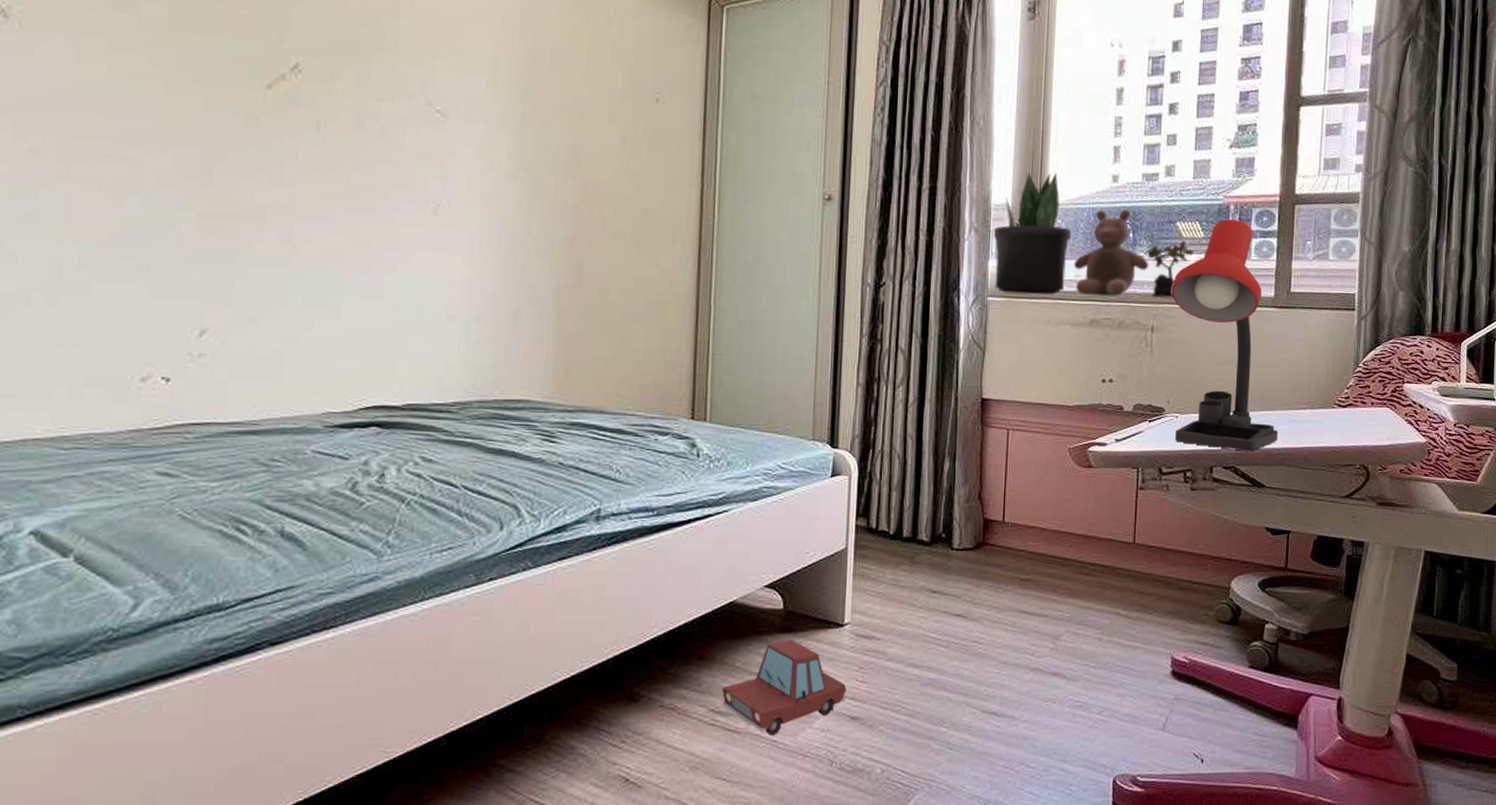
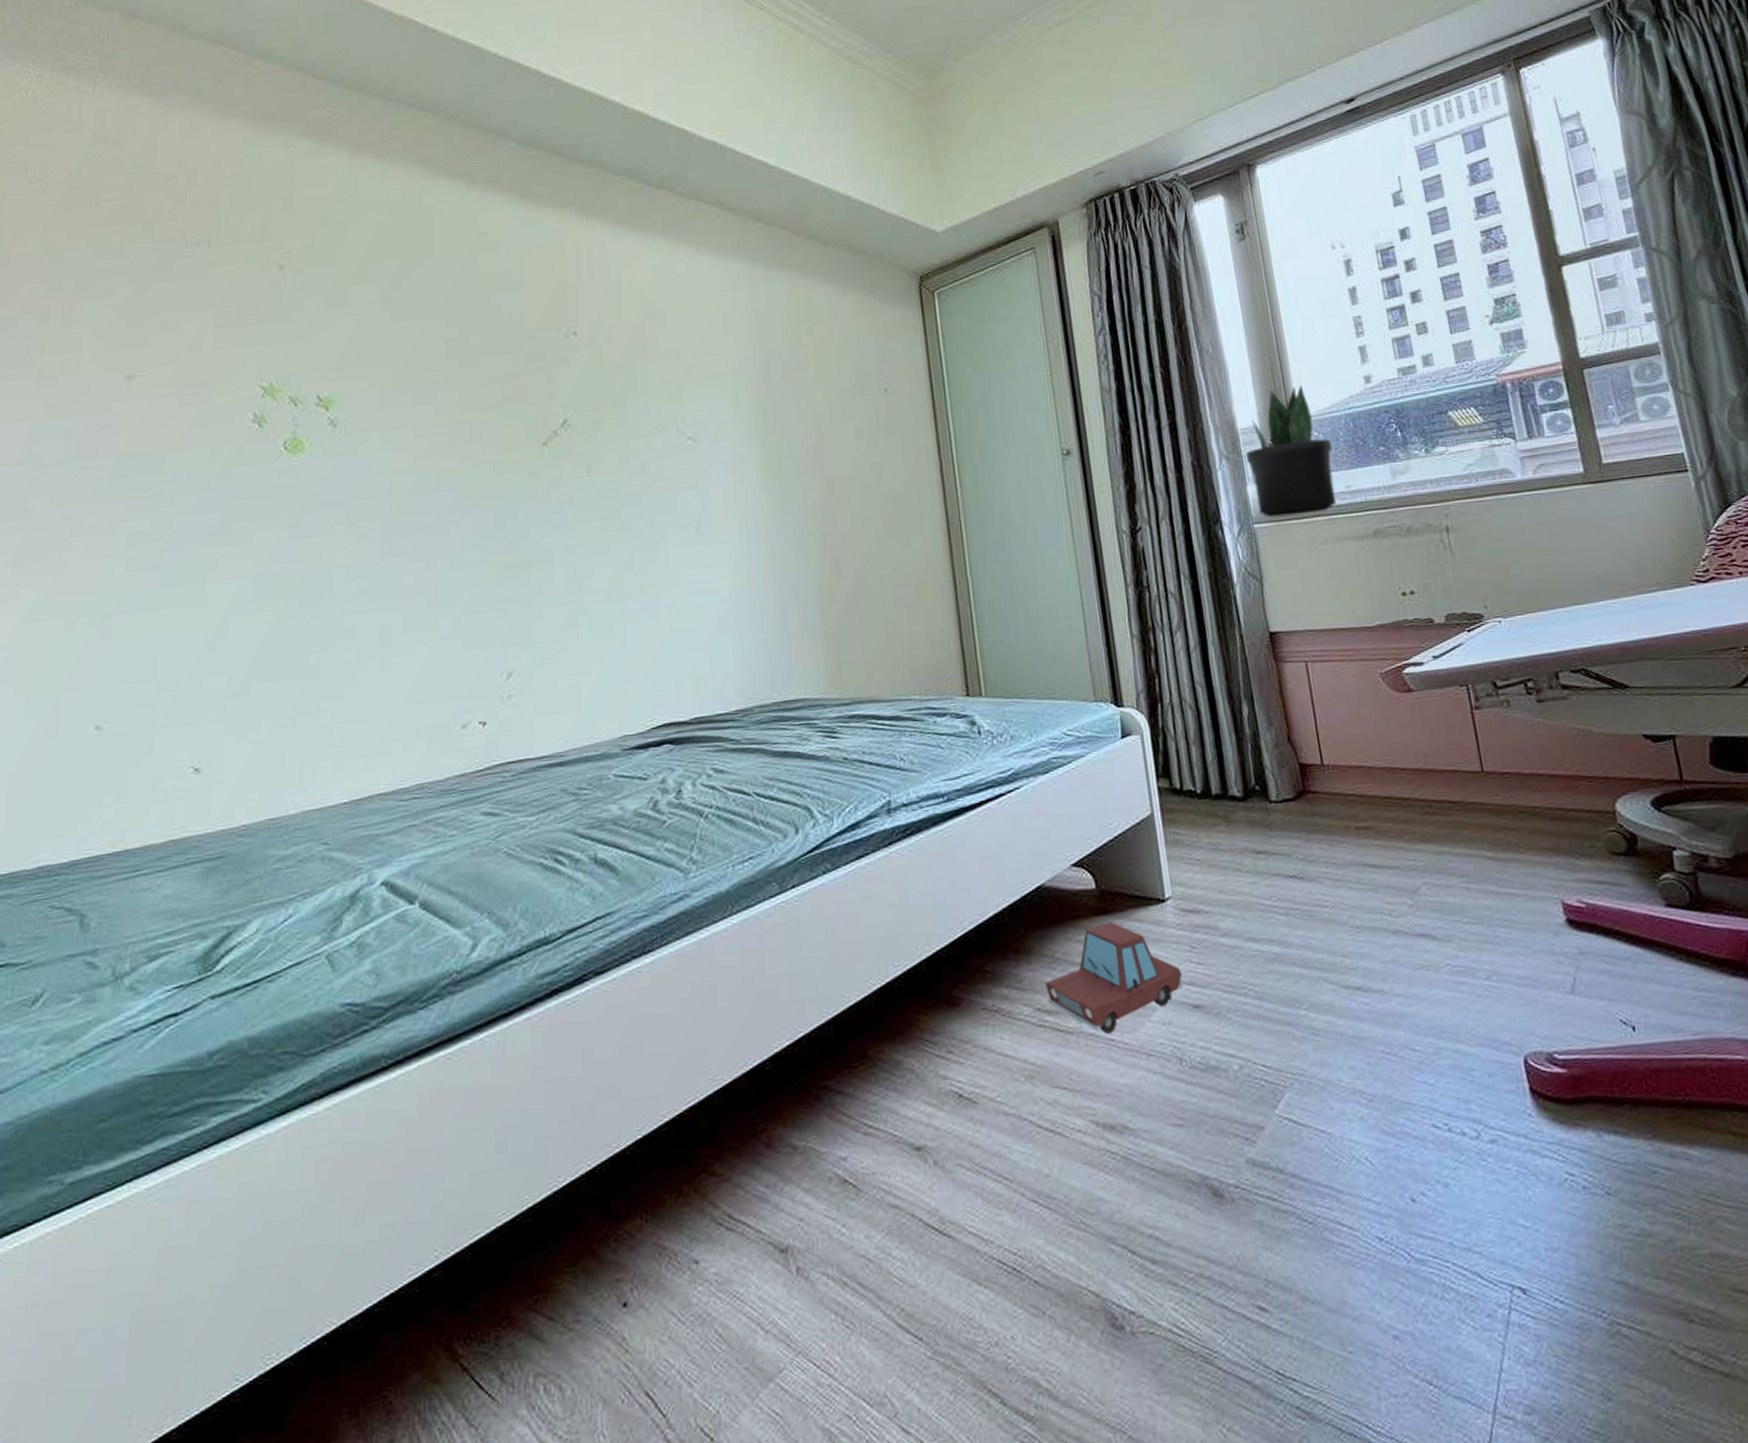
stuffed bear: present [1074,209,1149,297] -> none [1341,408,1428,506]
succulent plant: present [1146,240,1195,299] -> none [1420,429,1477,496]
desk lamp: present [1171,219,1279,451] -> none [1459,397,1631,650]

